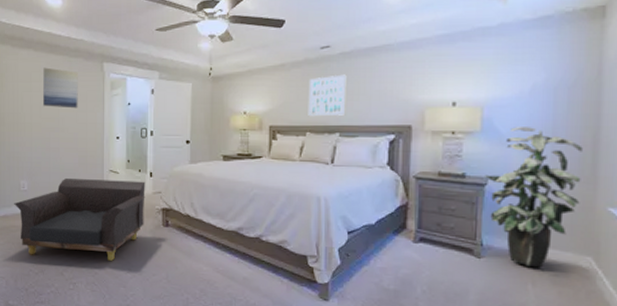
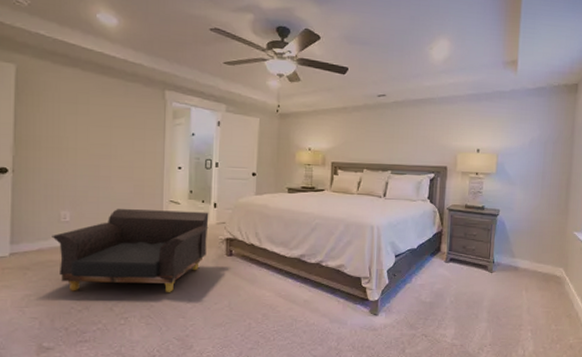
wall art: present [43,67,78,109] -> none [92,89,135,136]
wall art: present [308,74,347,117] -> none [365,120,399,156]
indoor plant: present [483,127,583,268] -> none [496,171,560,278]

